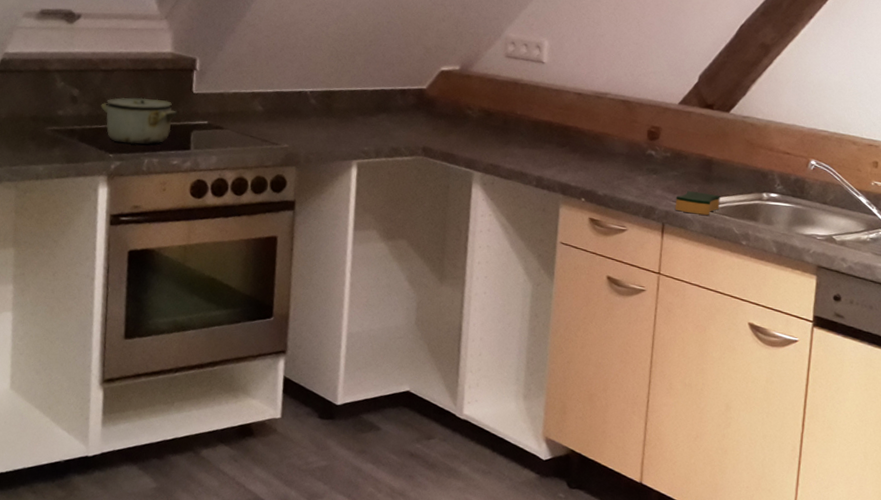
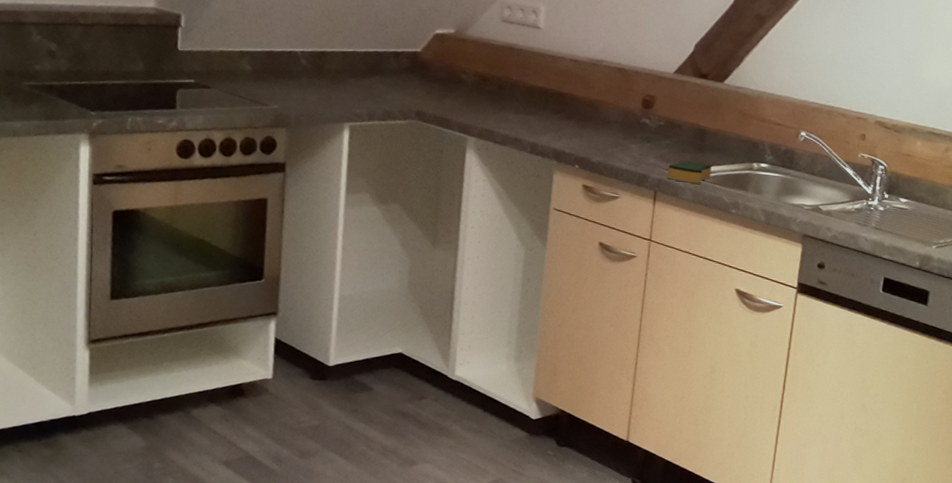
cooking pot: present [101,97,178,145] -> none [80,53,163,103]

